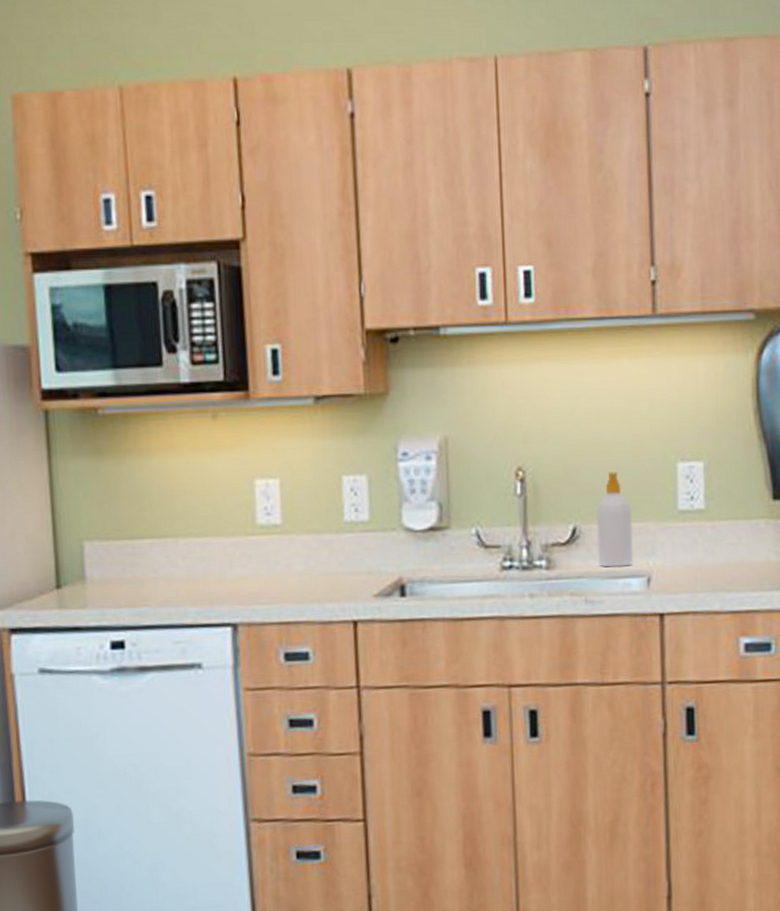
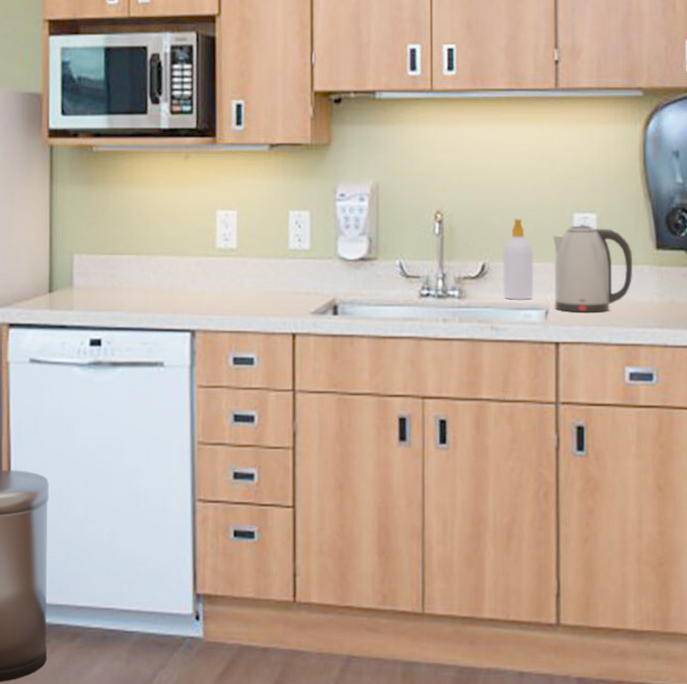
kettle: none [654,474,747,578] -> present [553,224,633,312]

